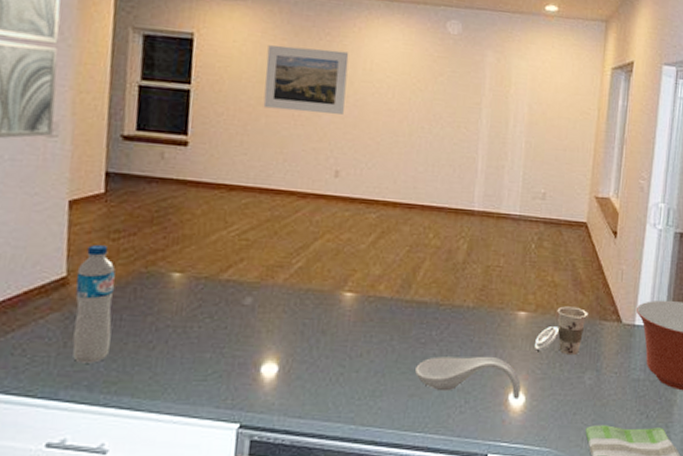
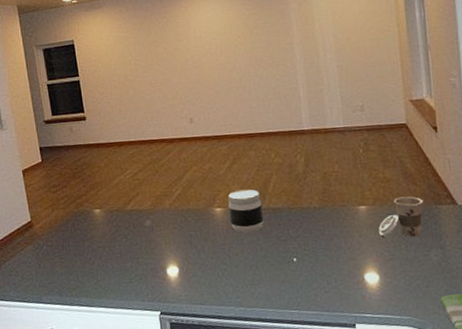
water bottle: present [72,244,116,363] -> none [36,196,66,278]
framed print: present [263,45,349,114] -> none [124,27,187,82]
jar: none [359,272,406,328] -> present [227,189,264,233]
spoon rest: present [415,356,521,399] -> none [282,245,374,278]

